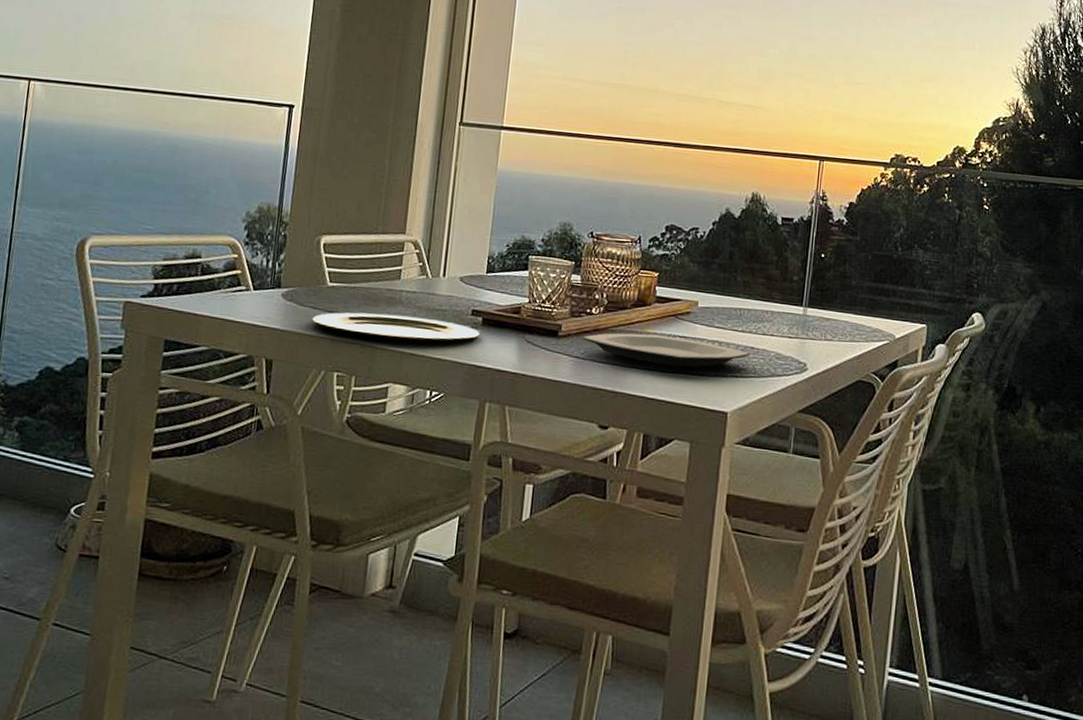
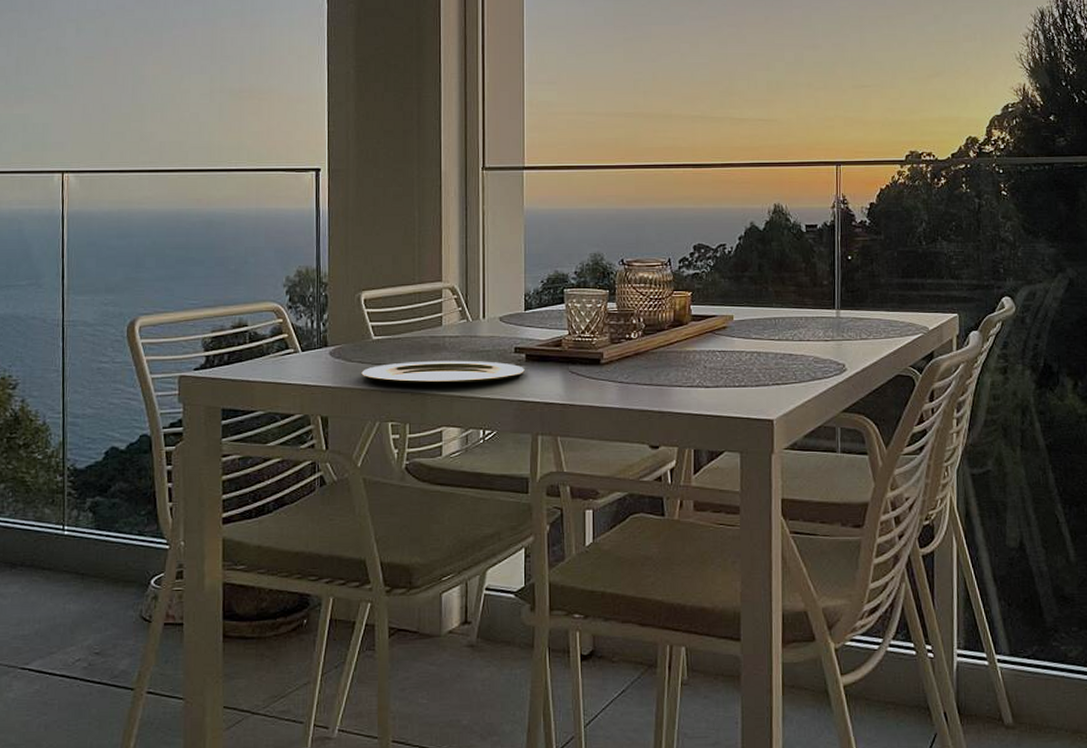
plate: present [582,333,750,367] -> none [624,352,789,381]

